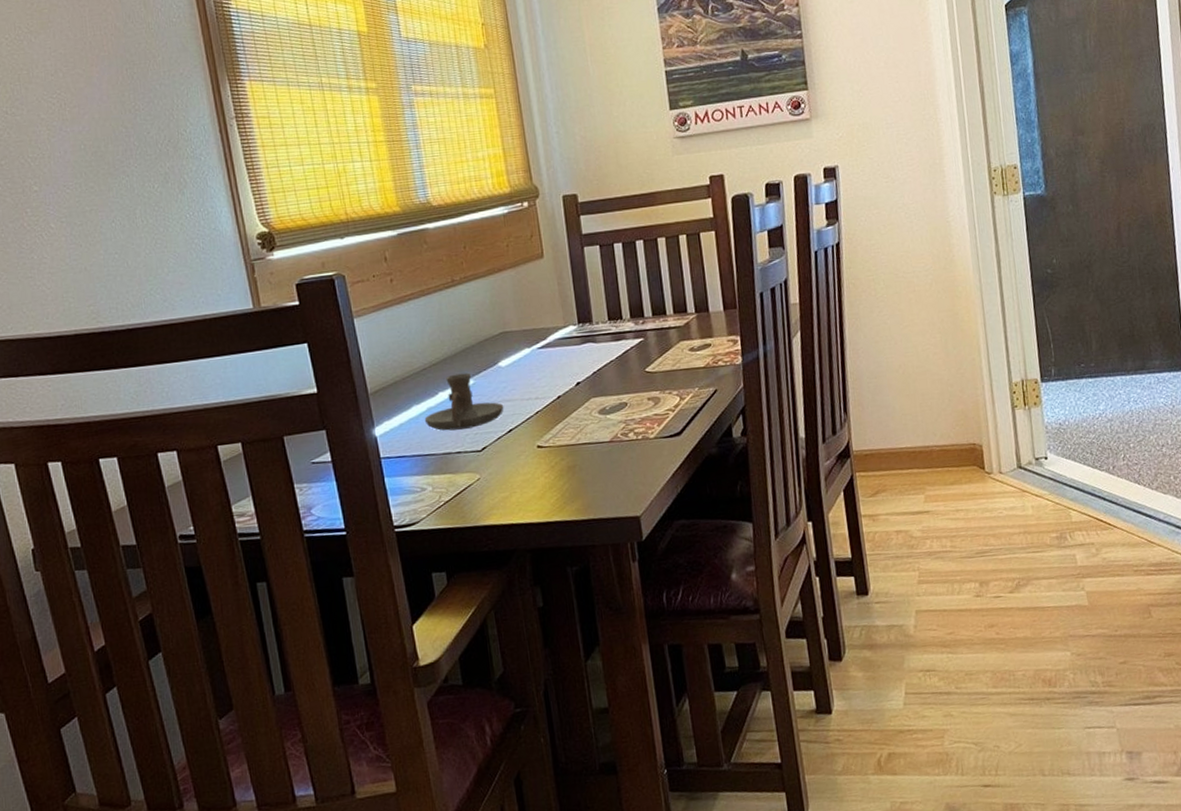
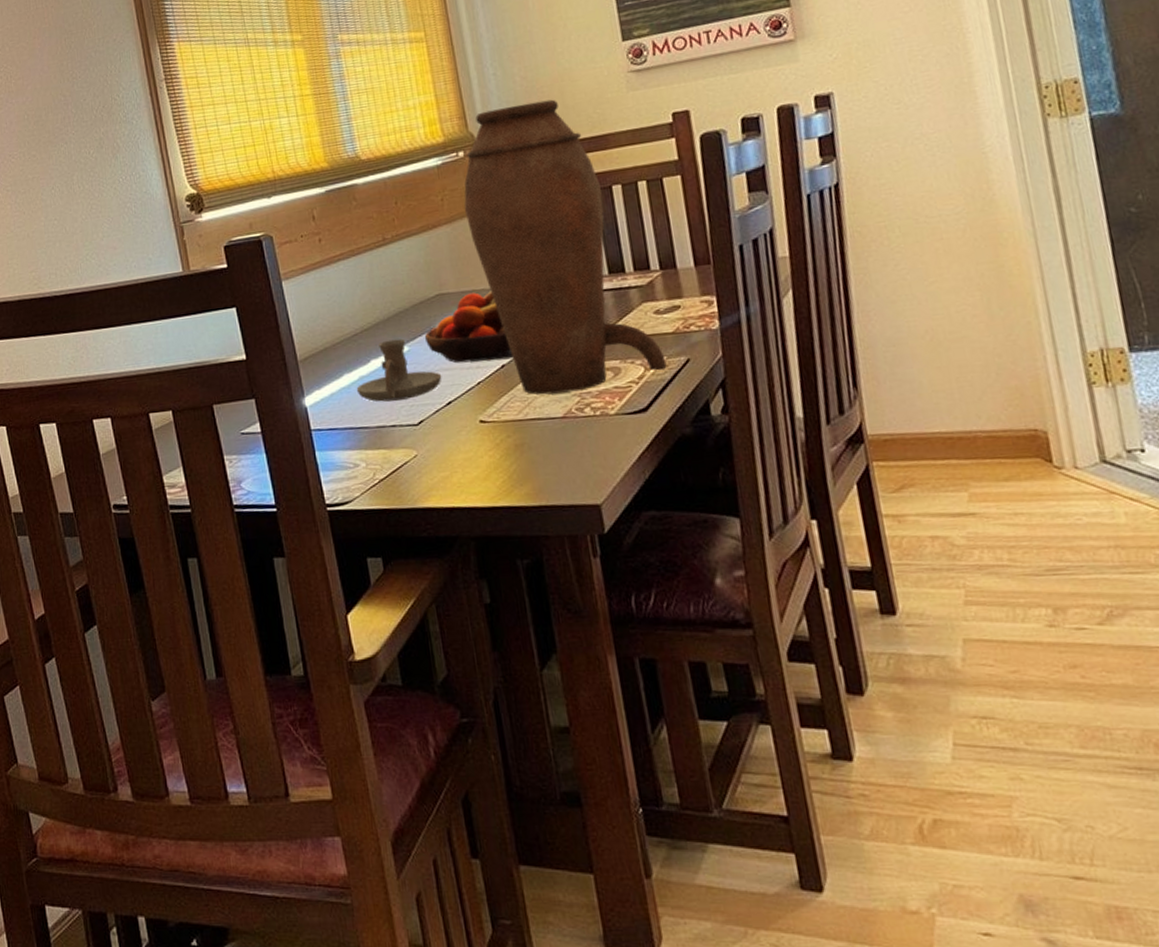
fruit bowl: none [488,329,568,395] -> present [424,290,514,363]
vase: none [527,158,699,422] -> present [464,99,667,395]

